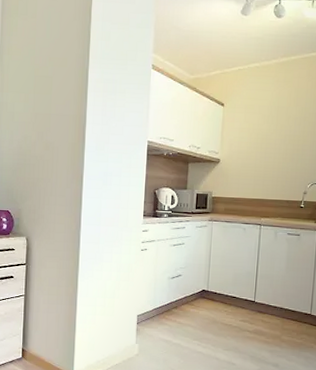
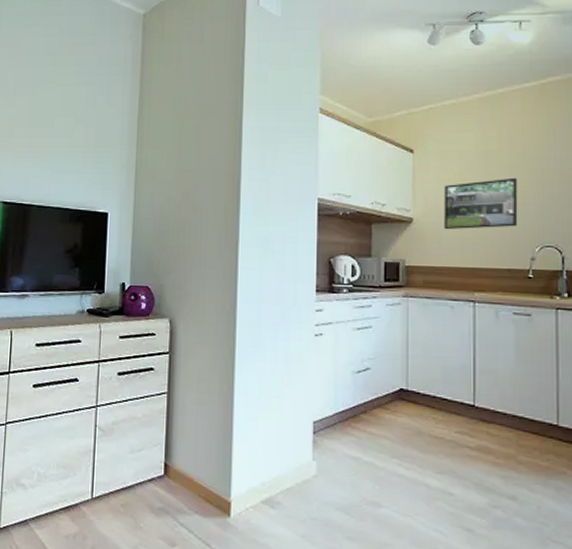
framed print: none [243,129,300,169] -> present [444,177,518,230]

